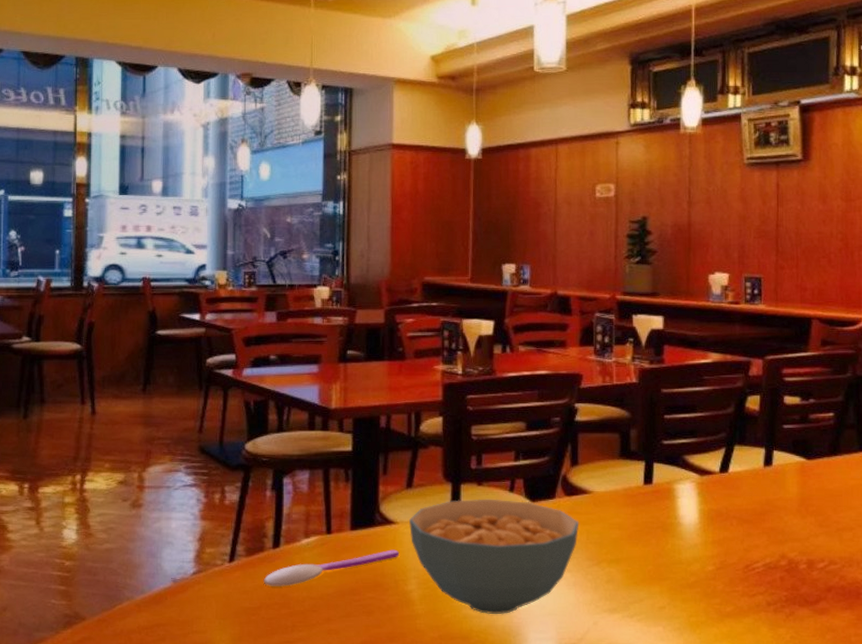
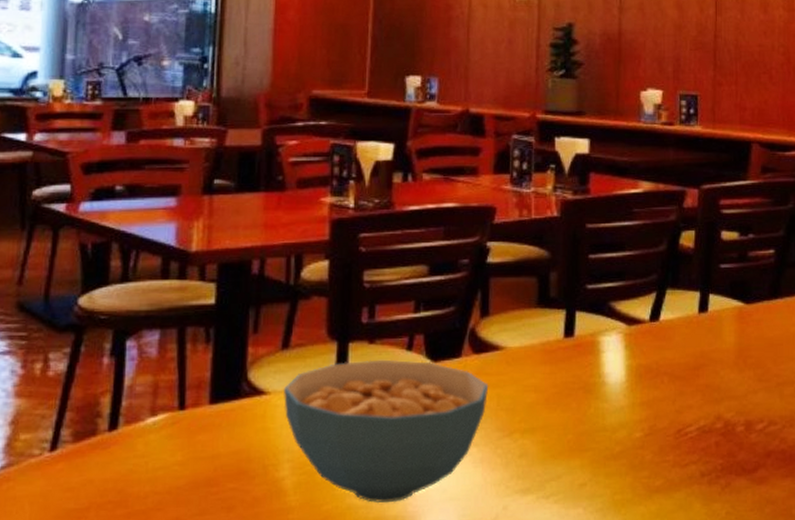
spoon: present [263,549,400,587] -> none [94,426,271,480]

